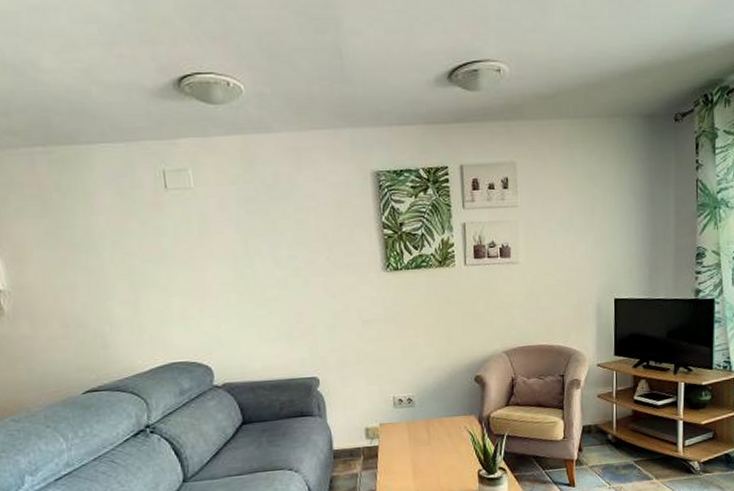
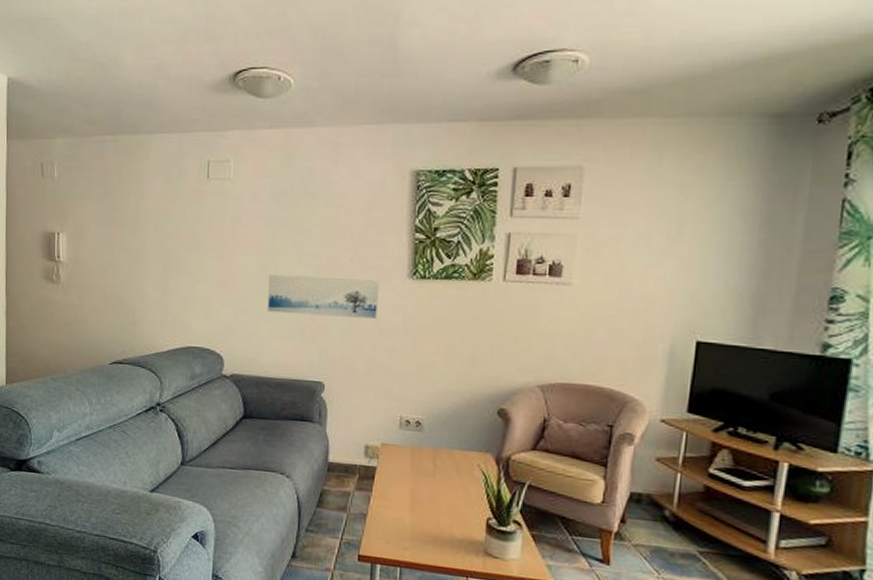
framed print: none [248,276,360,318] -> present [267,274,380,320]

